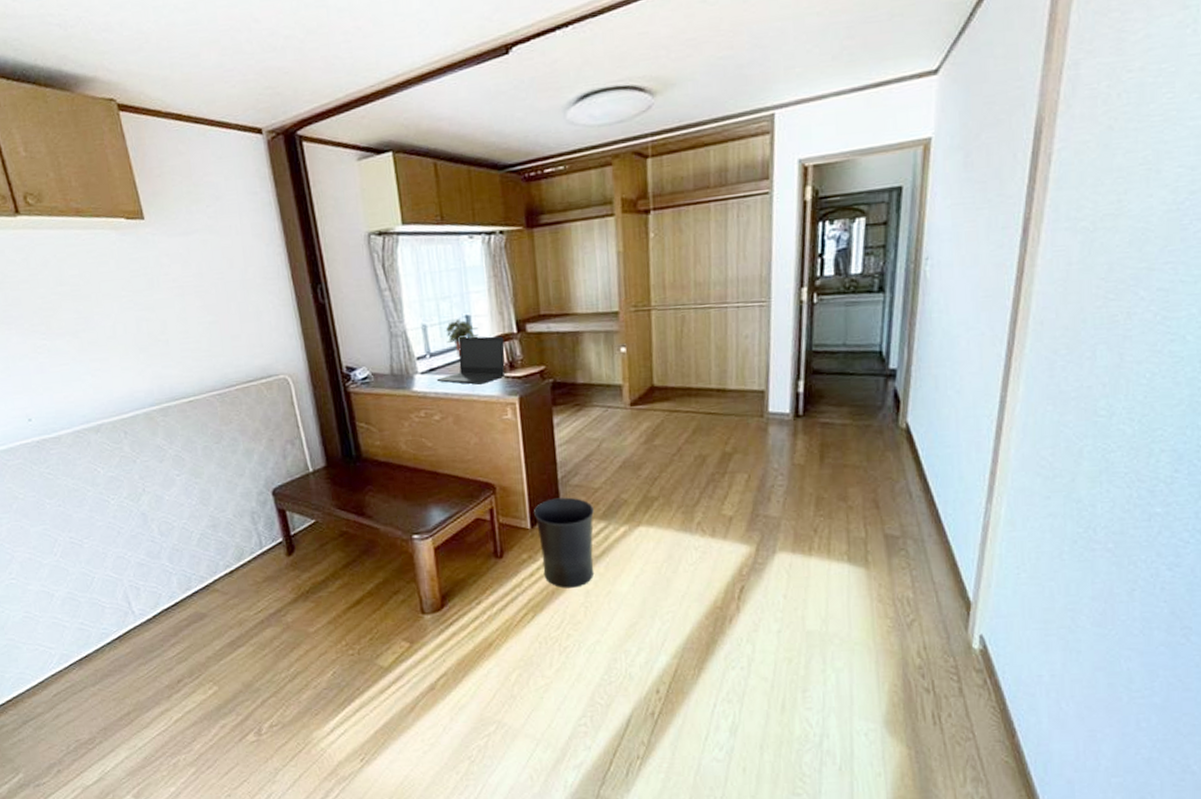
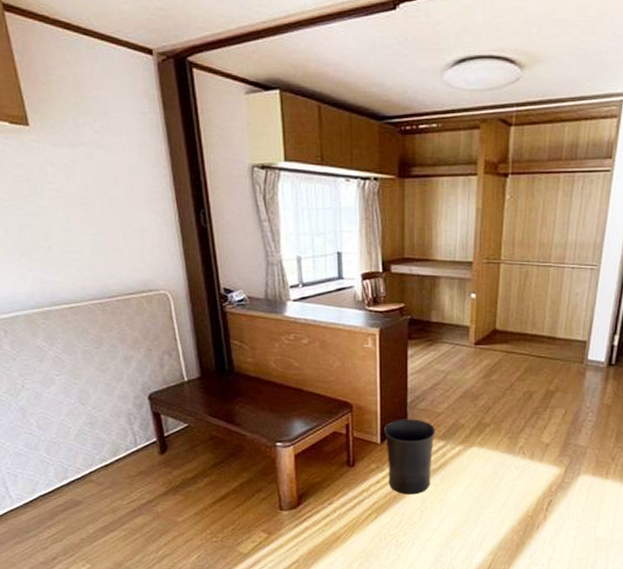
laptop: present [436,336,505,385] -> none [306,271,370,315]
potted plant: present [445,319,479,357] -> none [318,255,348,289]

